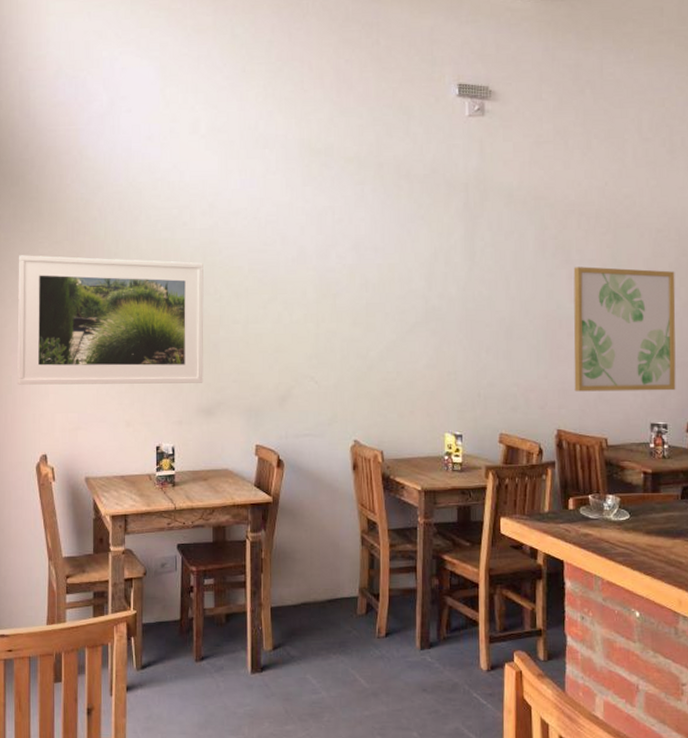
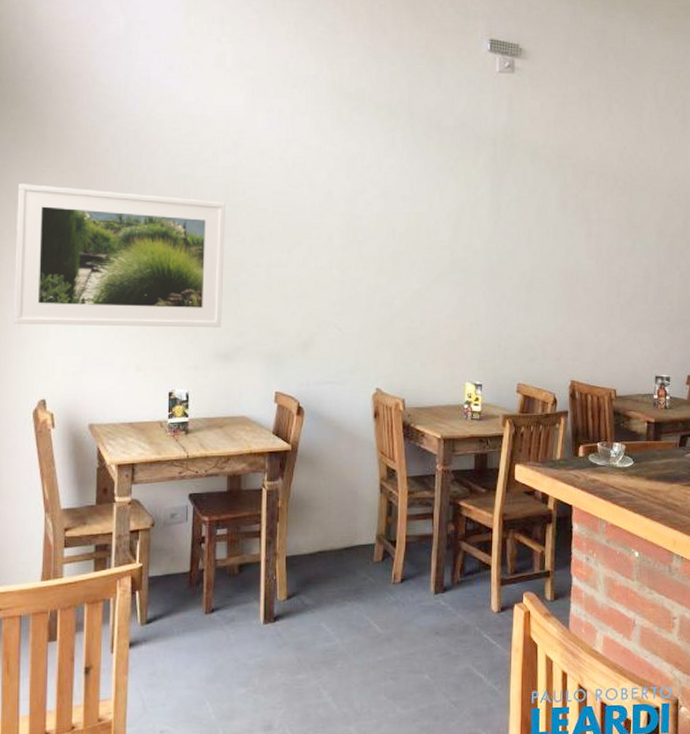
wall art: present [573,266,676,392] -> none [588,225,682,346]

